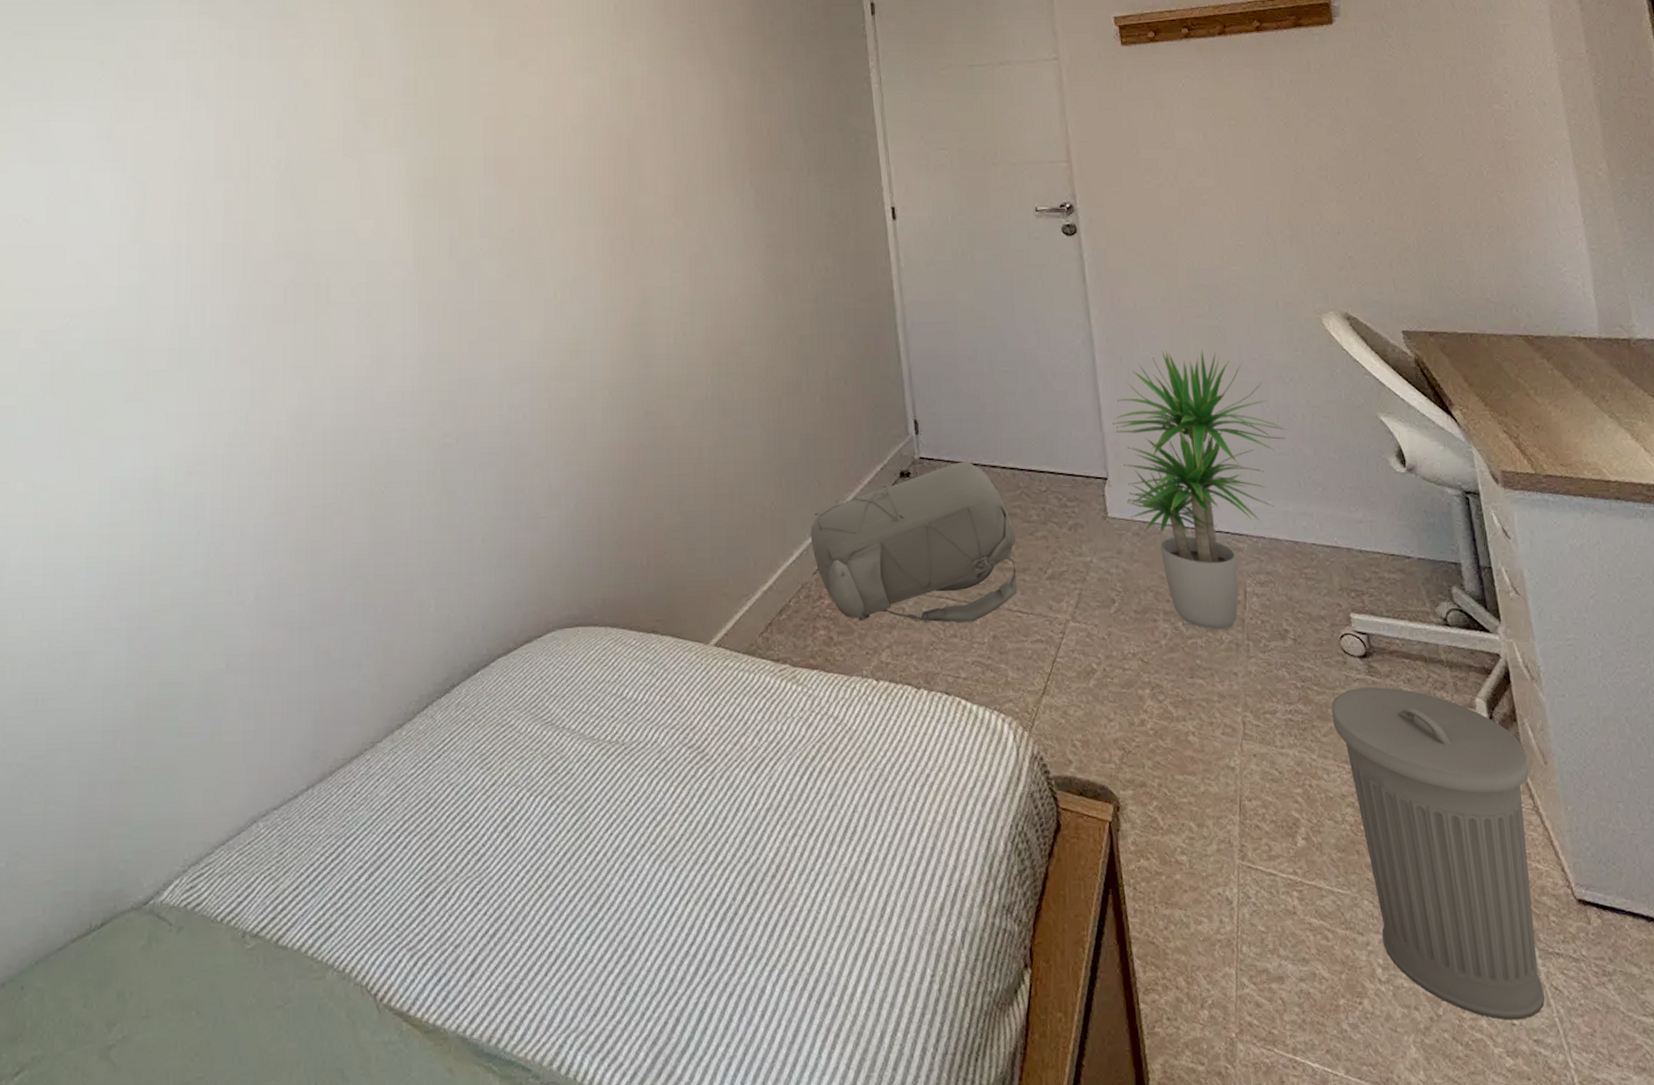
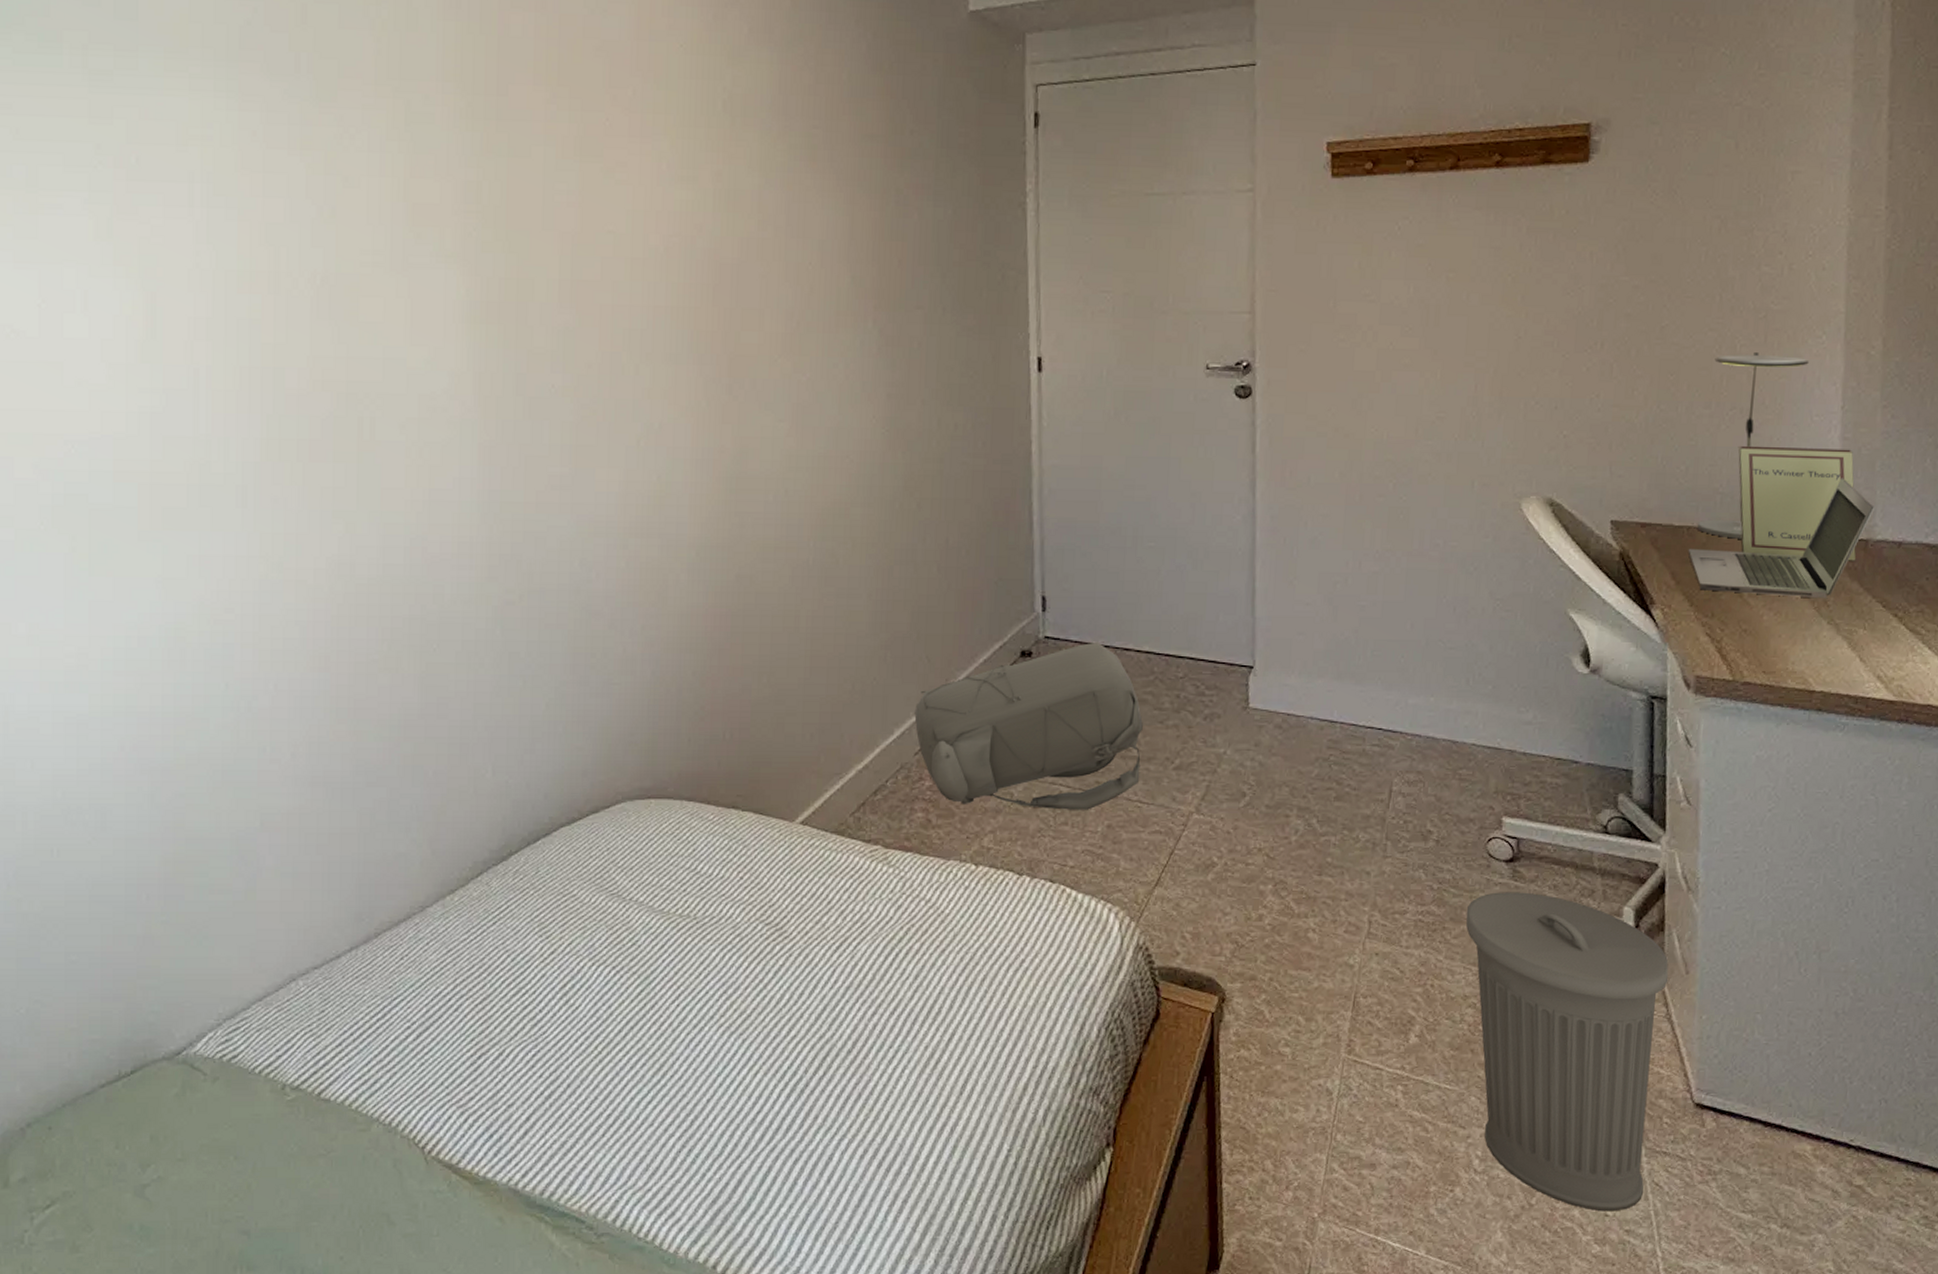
potted plant: present [1113,349,1287,630] -> none [1267,531,1463,829]
desk lamp: none [1467,178,1548,343] -> present [1697,352,1809,539]
laptop: none [1474,284,1630,395] -> present [1687,478,1876,599]
book: none [1500,259,1623,359] -> present [1737,445,1857,561]

